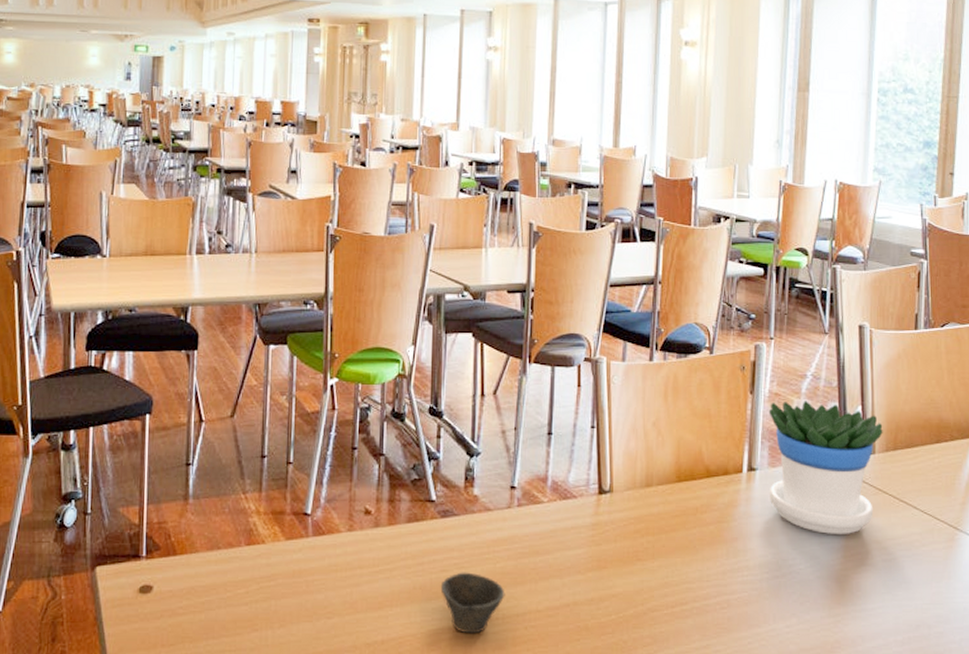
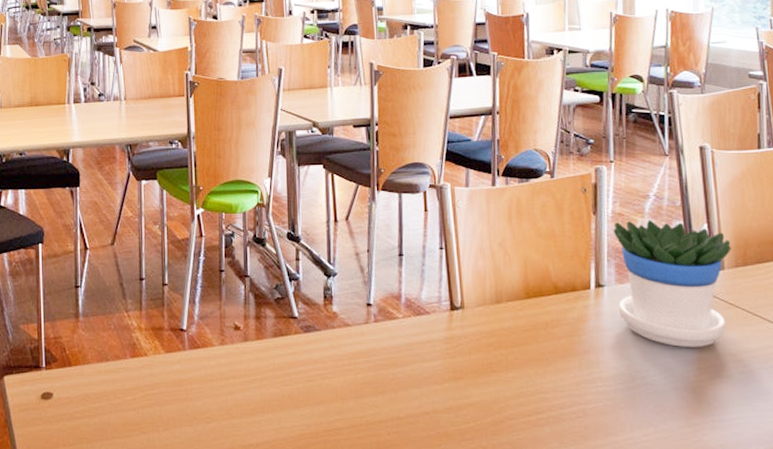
cup: present [440,572,505,634] -> none [307,382,368,439]

